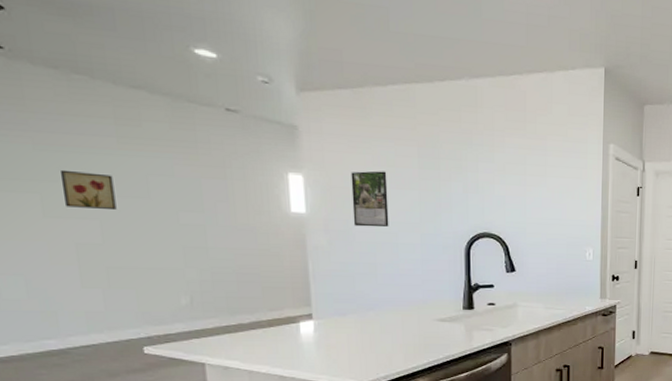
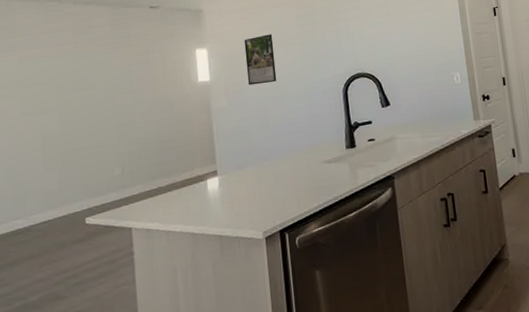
wall art: present [59,169,117,211] -> none [34,74,71,105]

